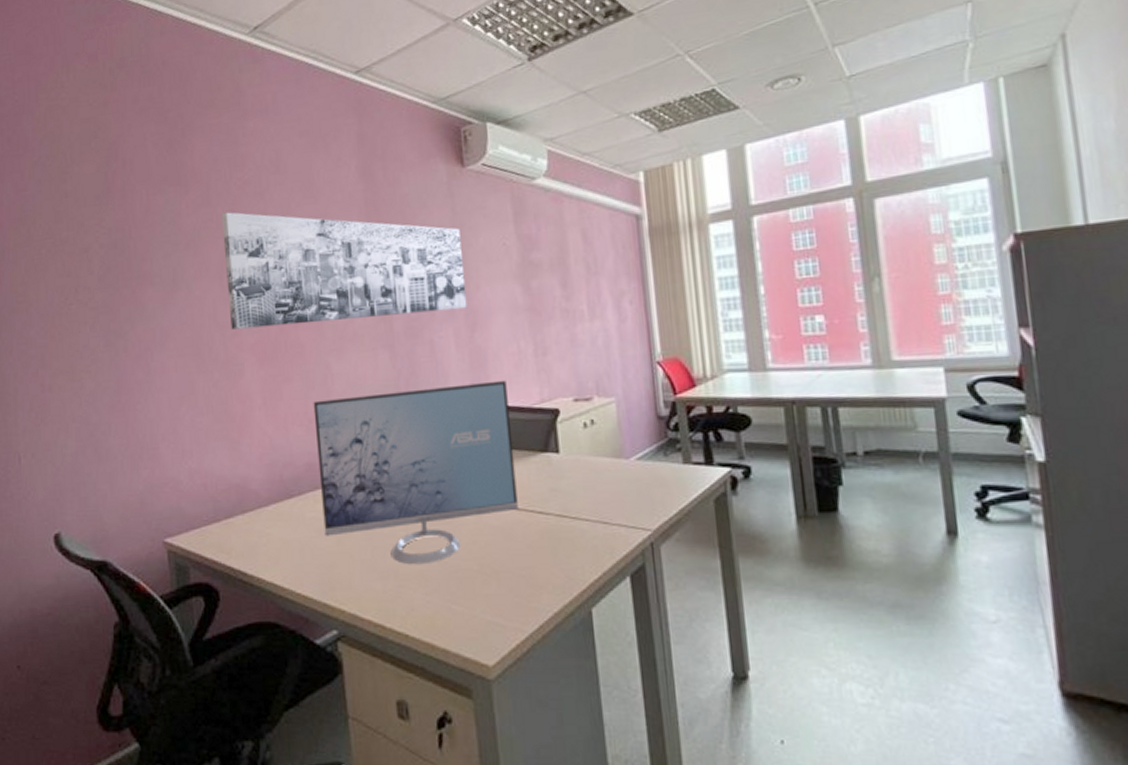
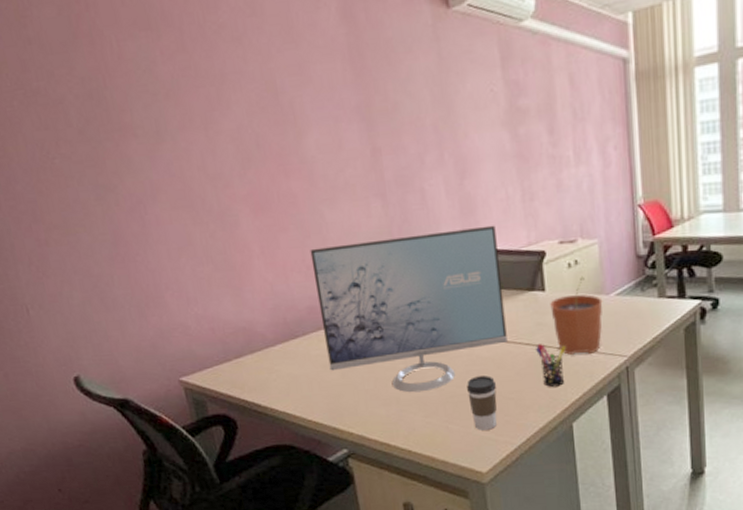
wall art: present [222,212,467,330] -> none [199,58,456,181]
coffee cup: none [473,548,506,613] -> present [467,375,497,430]
pen holder: none [549,513,582,564] -> present [536,344,566,387]
plant pot: none [565,437,623,526] -> present [550,276,603,355]

